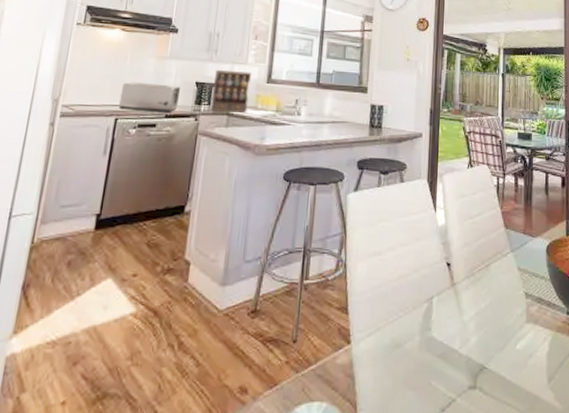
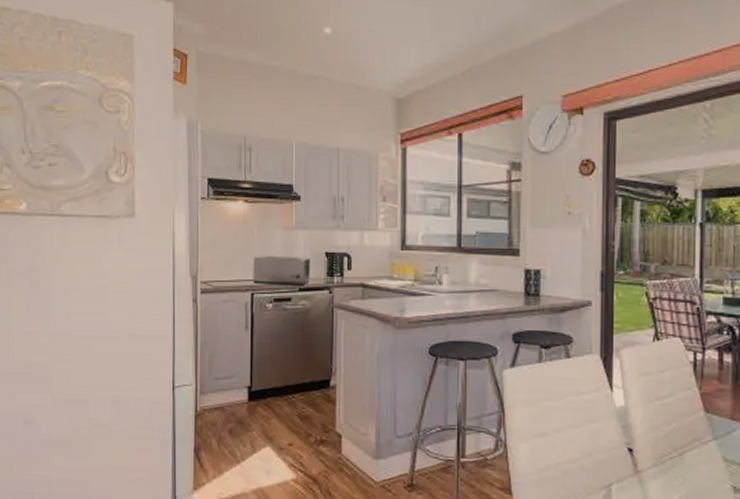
spice rack: present [210,70,251,113] -> none [343,239,383,284]

